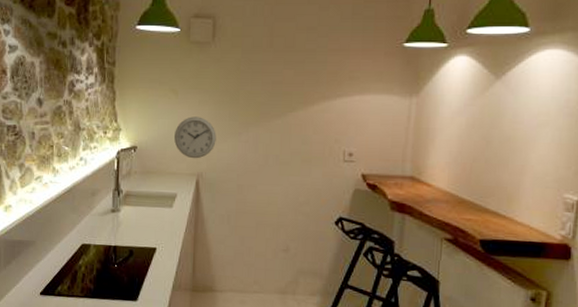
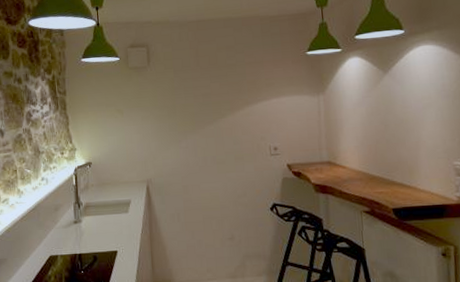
wall clock: present [174,116,216,159] -> none [123,130,160,168]

